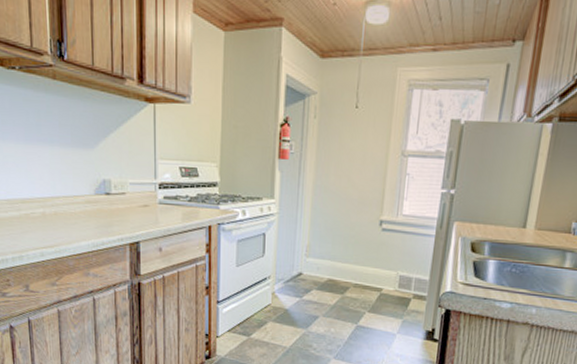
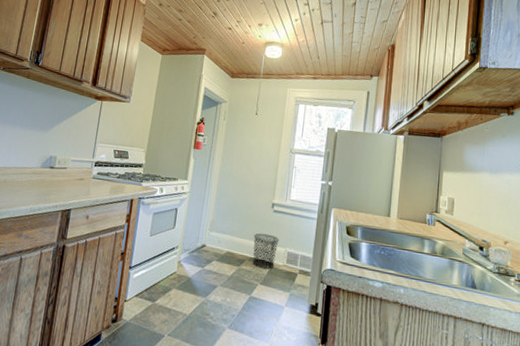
waste bin: none [358,256,390,296] -> present [252,233,279,269]

